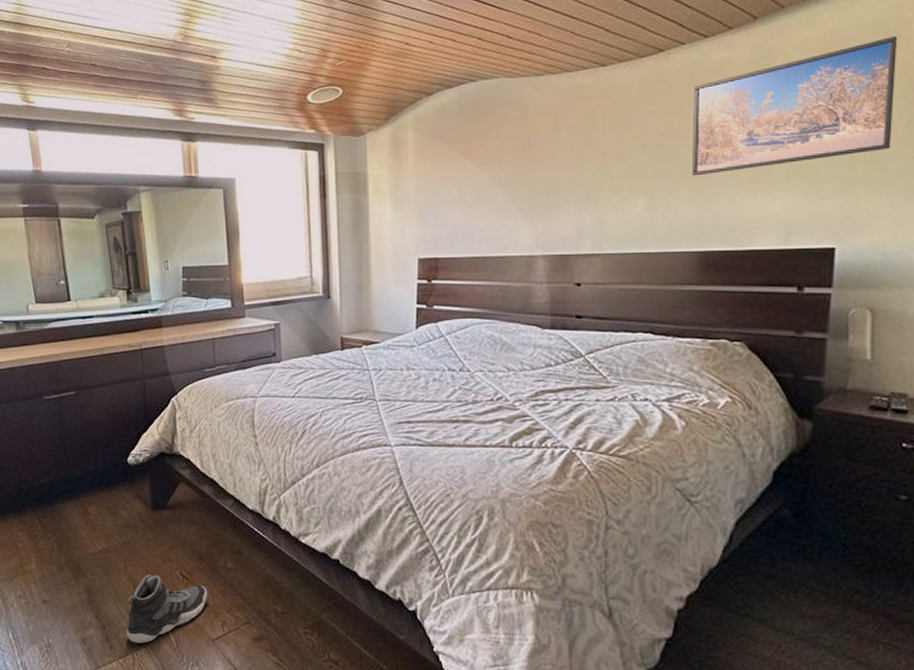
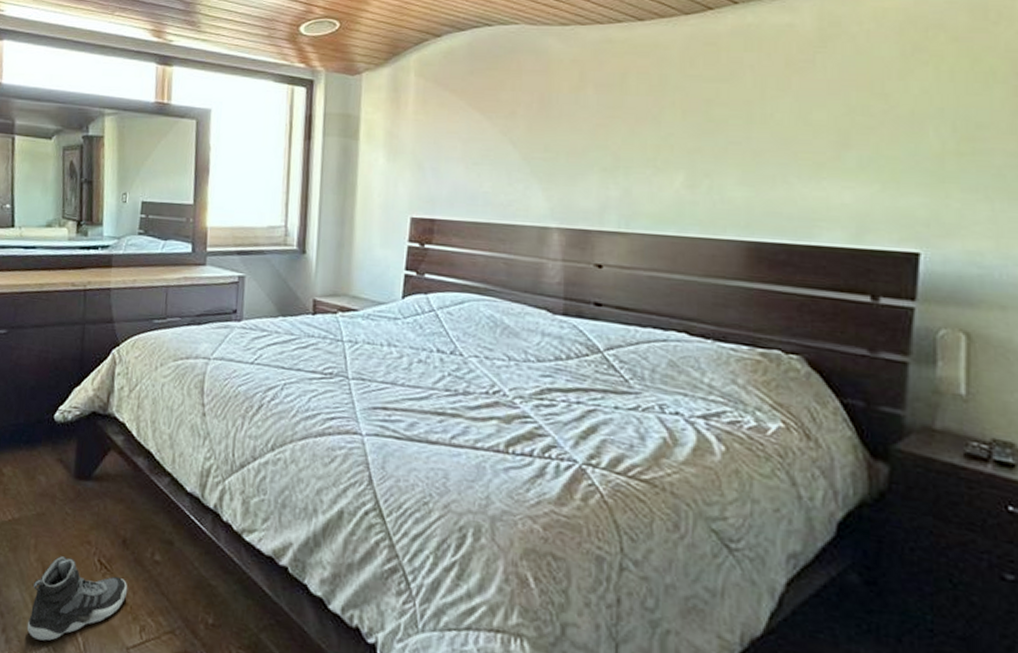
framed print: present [691,35,898,176] -> none [742,12,998,153]

